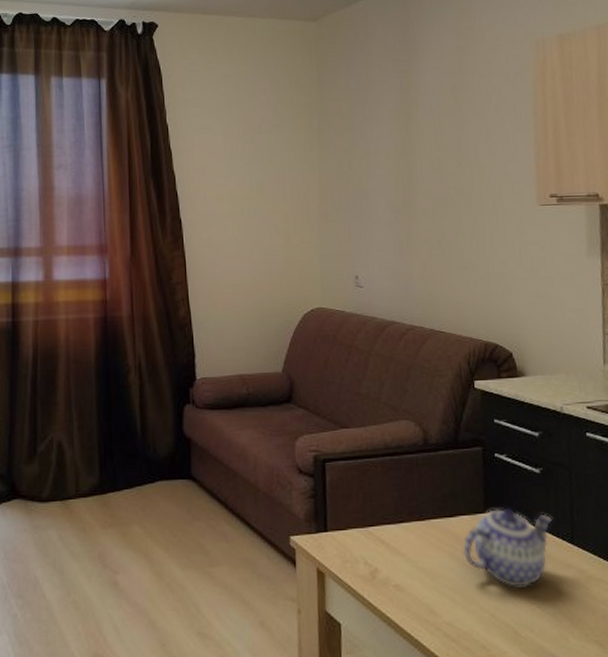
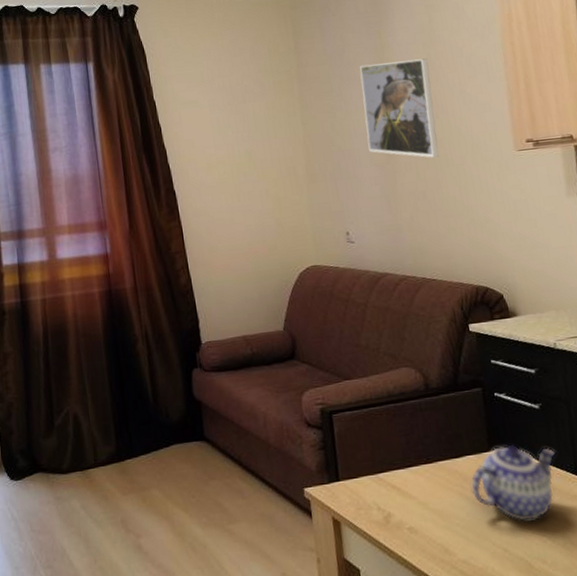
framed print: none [383,102,458,206] -> present [360,58,439,158]

